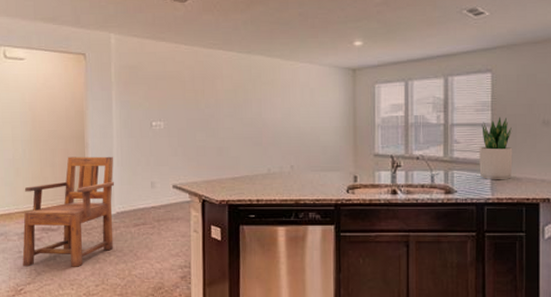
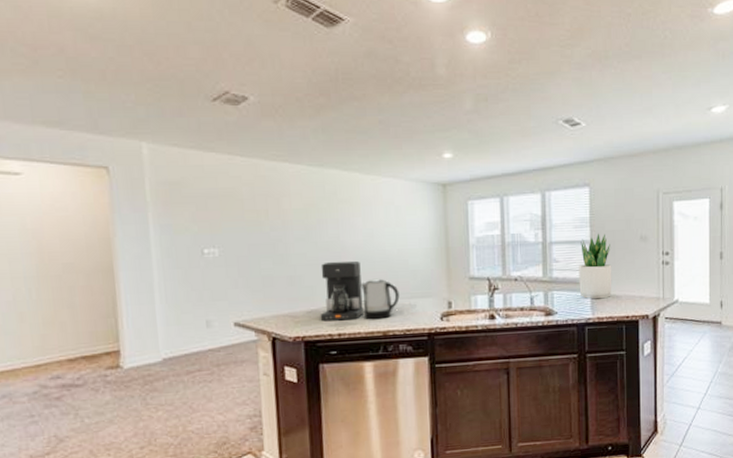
armchair: present [22,156,115,267] -> none [33,292,162,434]
coffee maker: none [242,135,280,188] -> present [320,260,365,322]
kettle: none [278,152,311,189] -> present [361,278,400,320]

